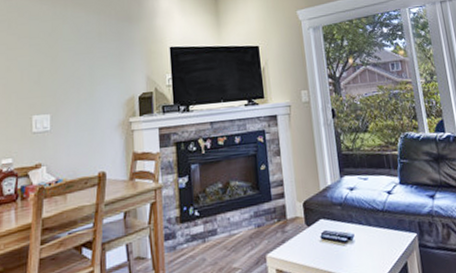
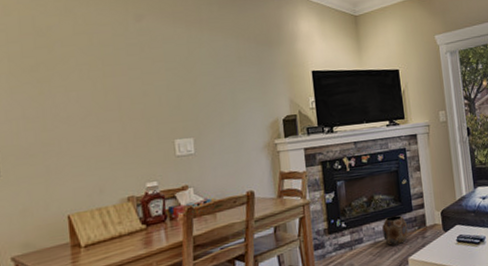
planter: none [238,204,266,239] -> present [382,215,408,246]

